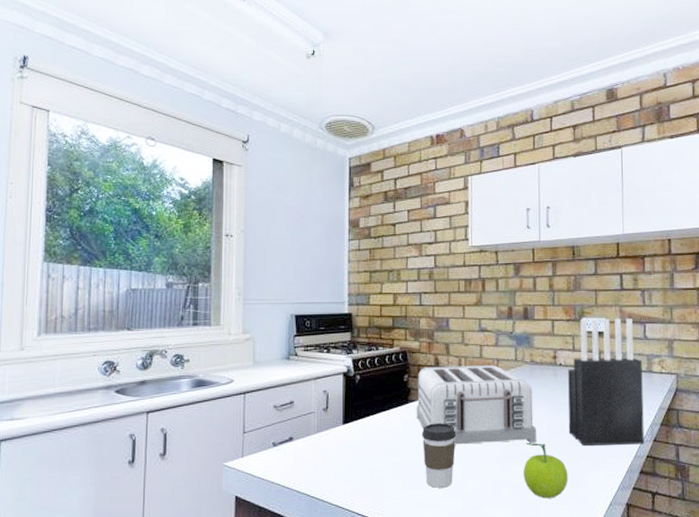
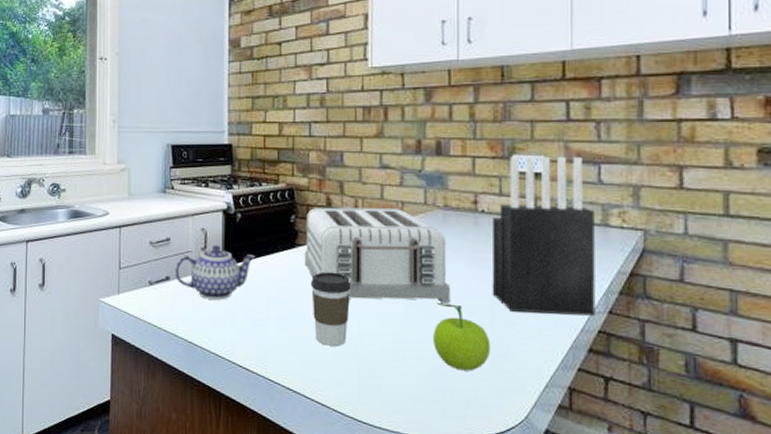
teapot: none [298,405,373,455] -> present [174,245,256,300]

